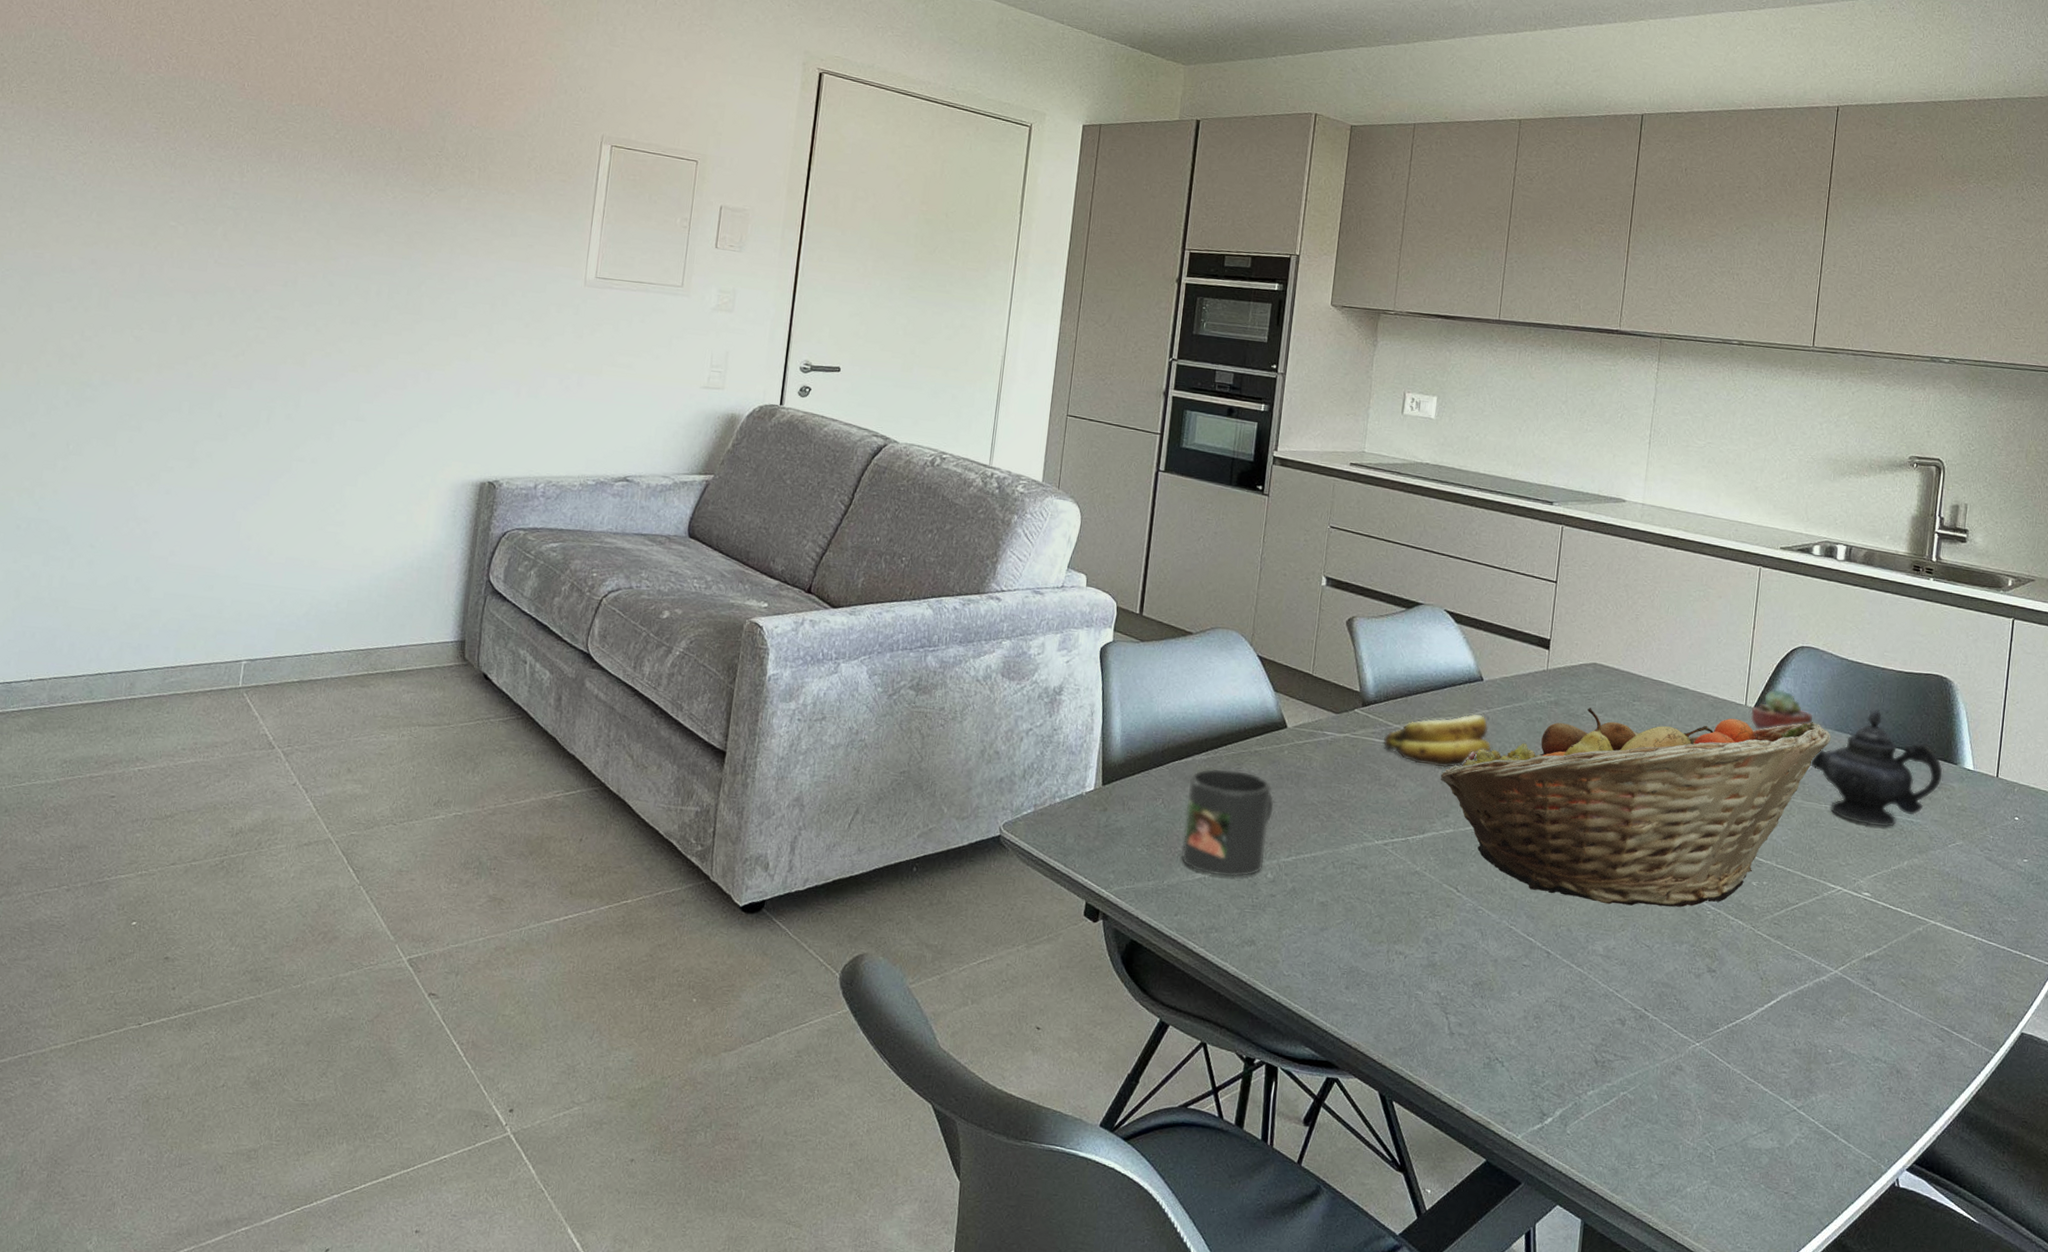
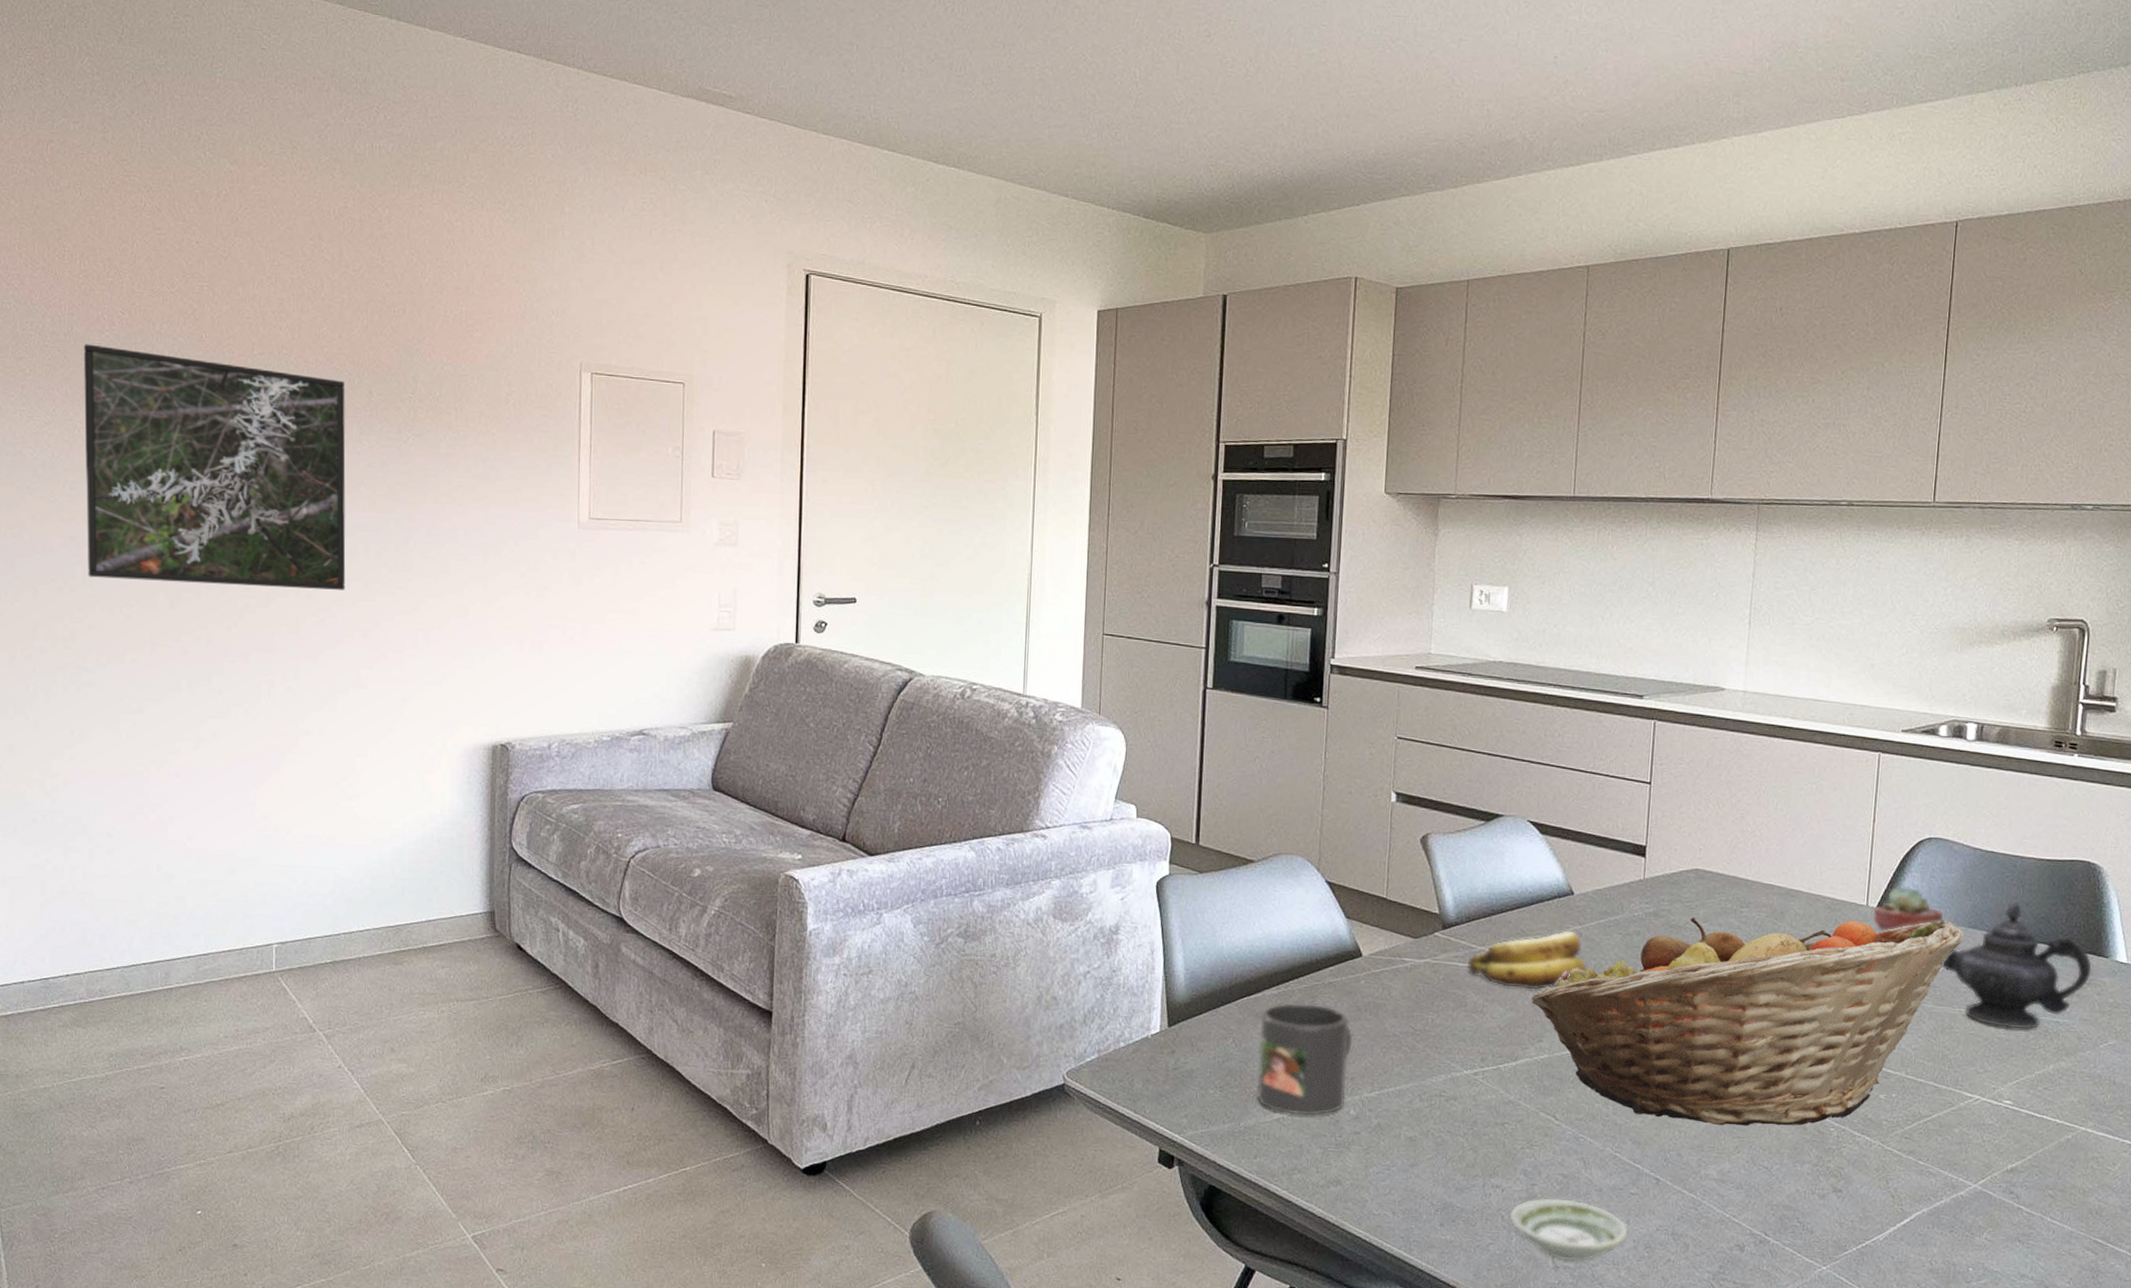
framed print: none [103,83,377,328] -> present [84,344,346,590]
saucer: none [1410,966,1520,1029] -> present [1509,1198,1629,1262]

